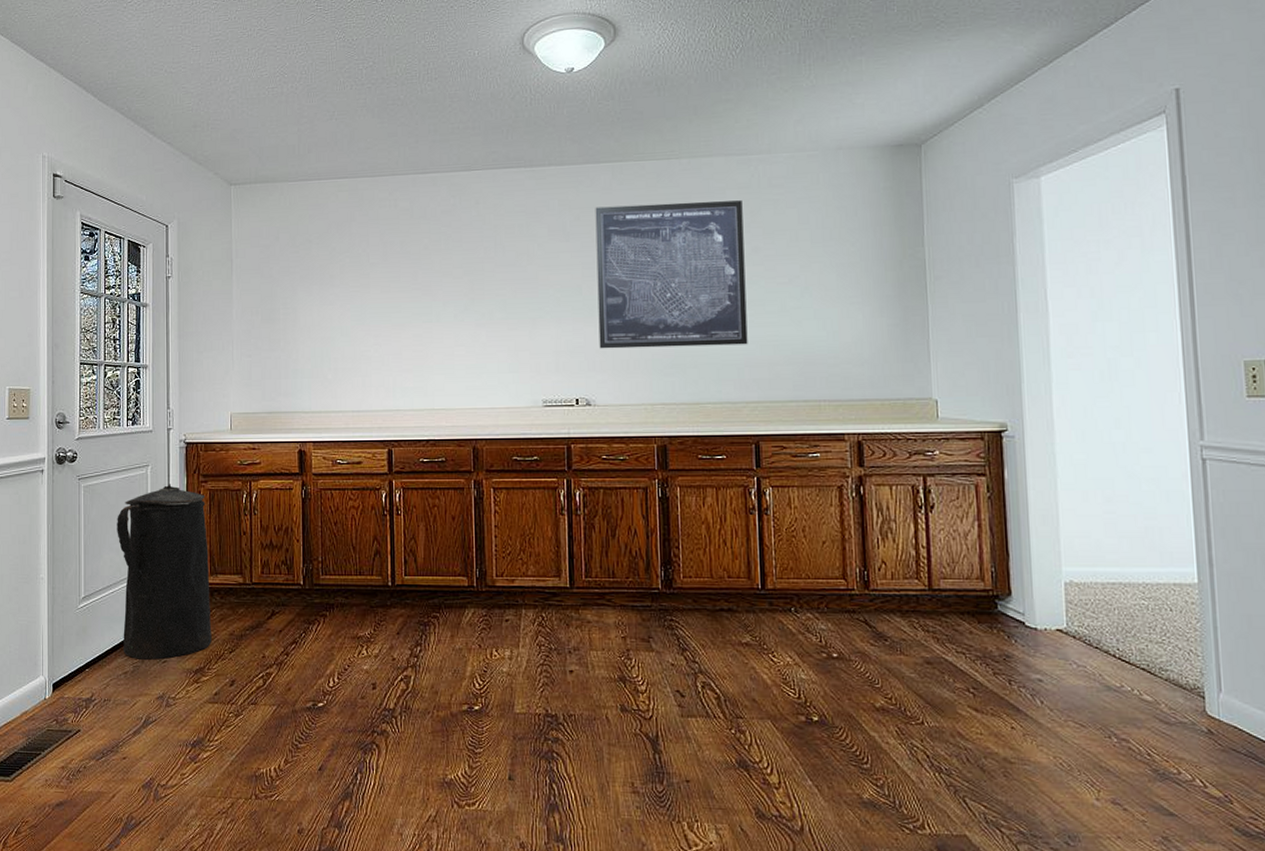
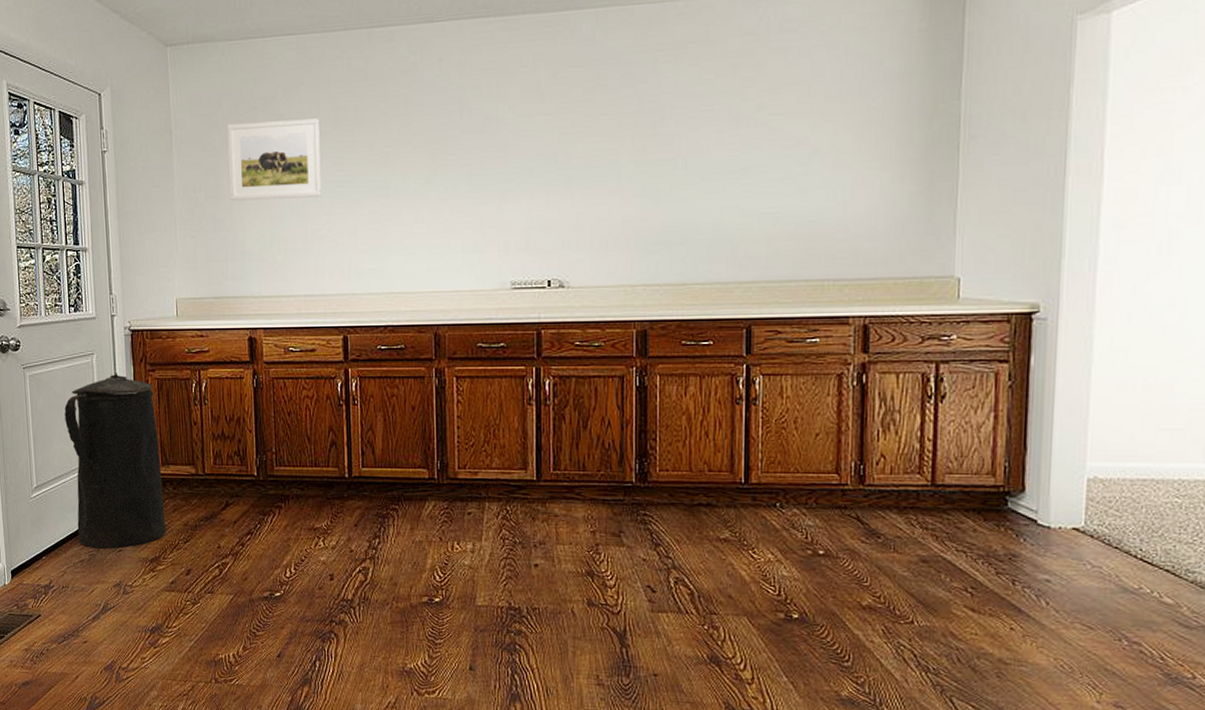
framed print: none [284,251,370,324] -> present [228,118,322,201]
wall art: present [595,200,748,349] -> none [575,49,747,225]

